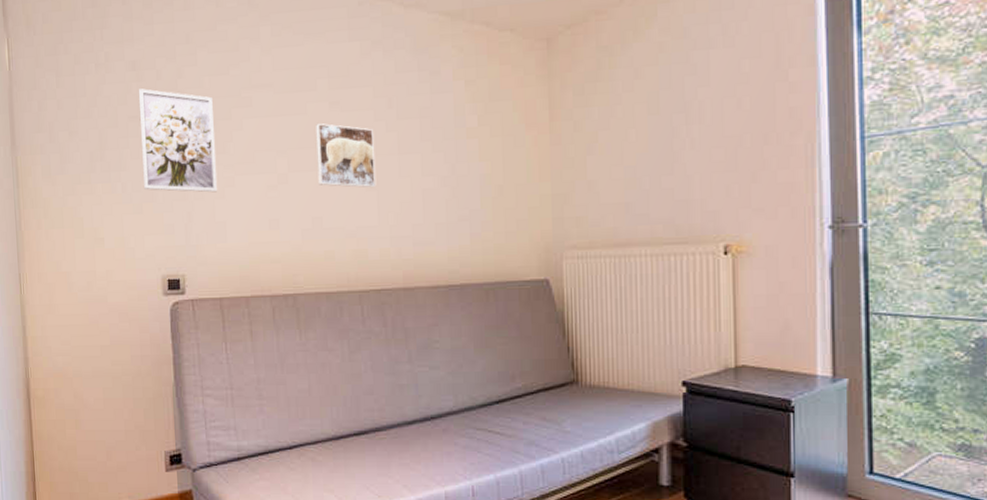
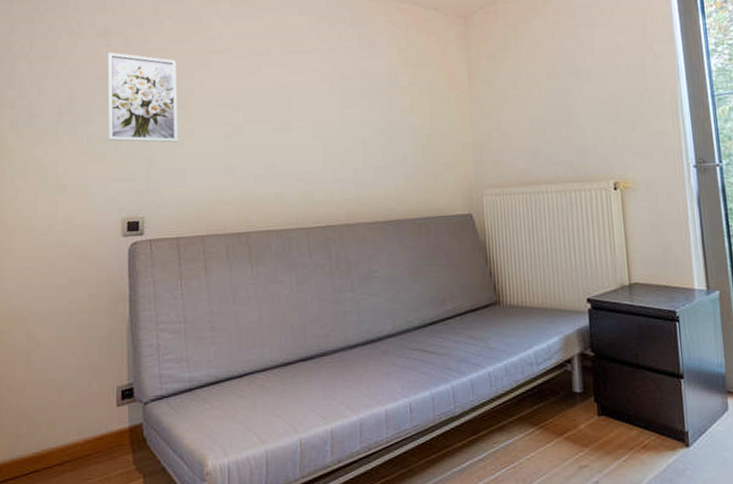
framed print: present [316,123,377,188] -> none [269,83,322,137]

